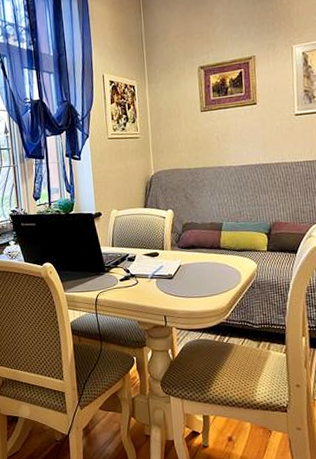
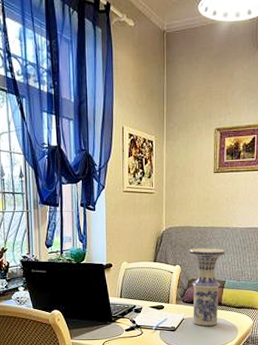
vase: none [180,189,220,272] -> present [189,248,225,326]

